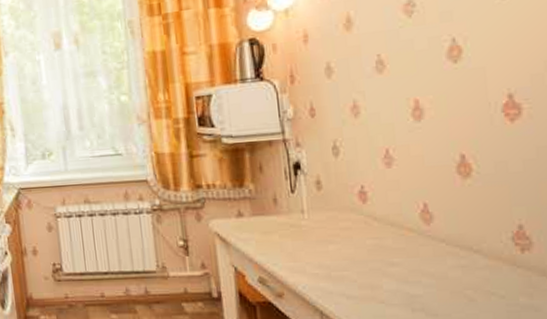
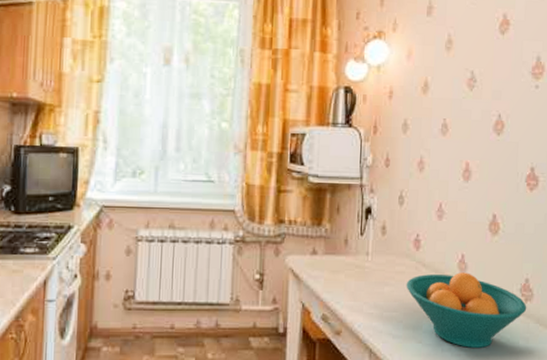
fruit bowl: none [355,223,525,308] -> present [406,272,527,349]

